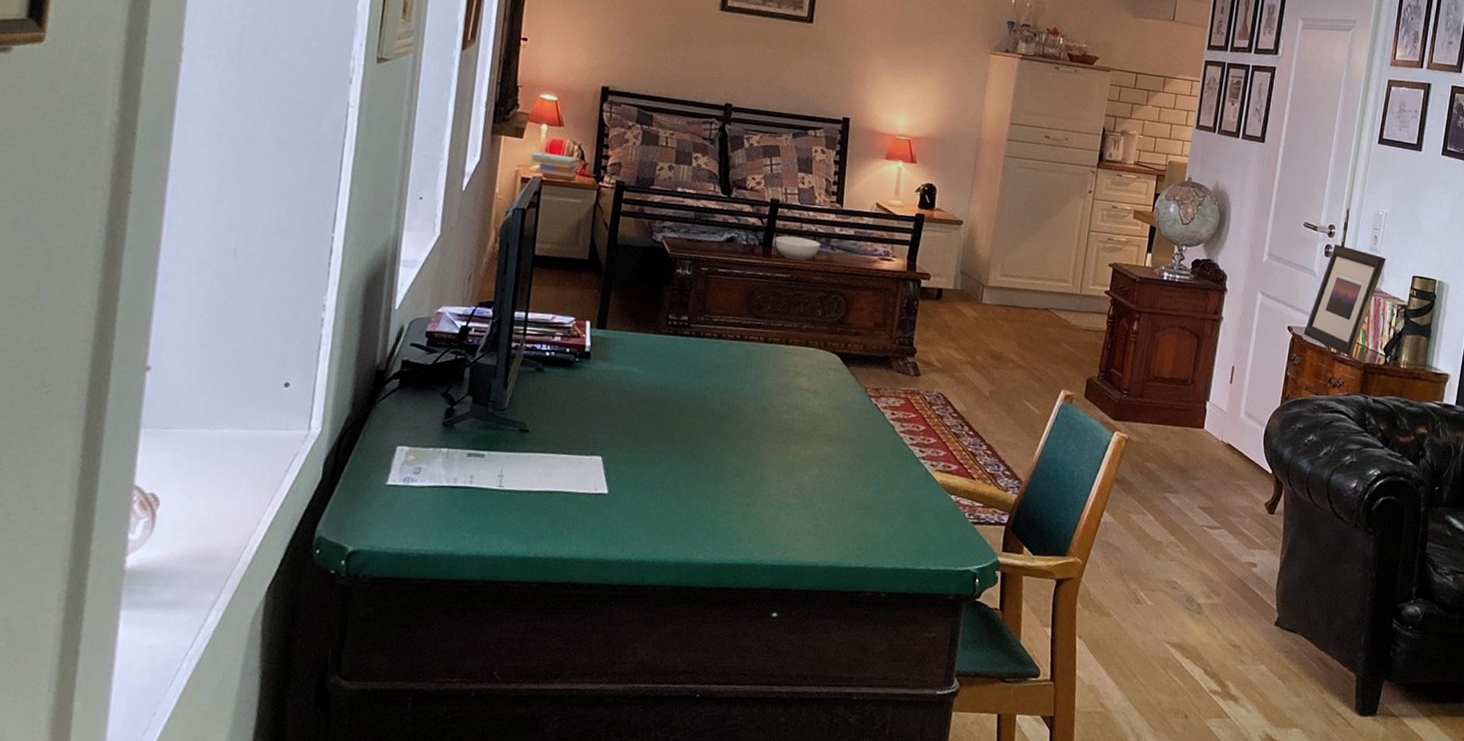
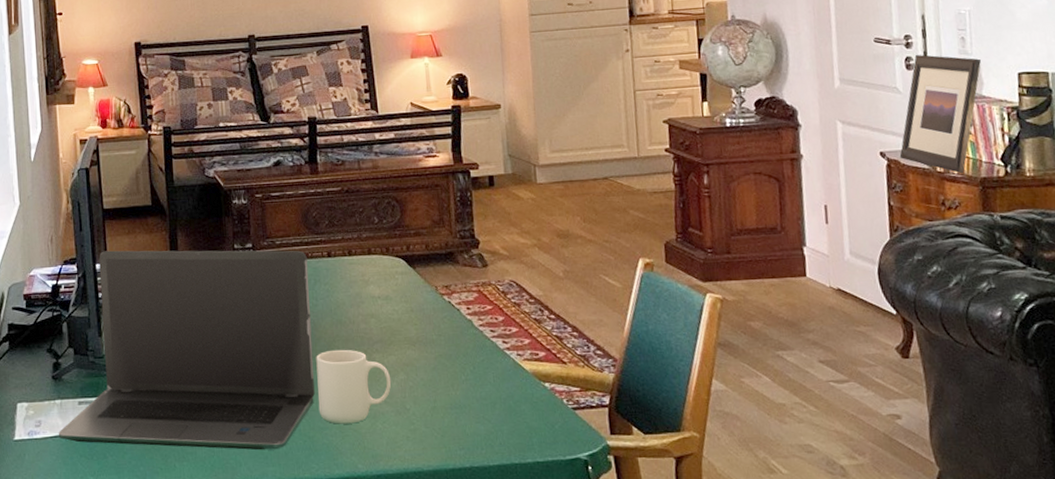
laptop computer: none [438,299,743,528] -> present [58,250,315,450]
books: present [528,151,580,182] -> none [82,112,128,137]
mug: none [725,435,804,512] -> present [316,349,392,424]
bowl: present [774,235,821,261] -> none [319,149,364,173]

